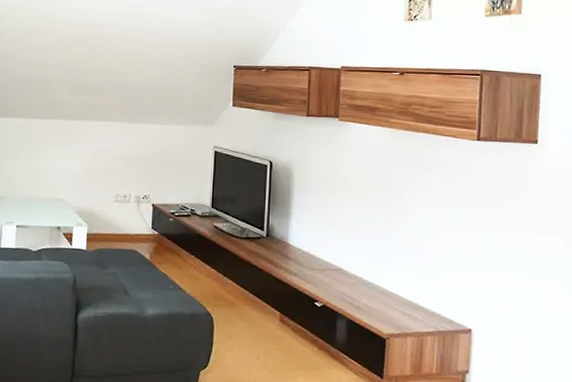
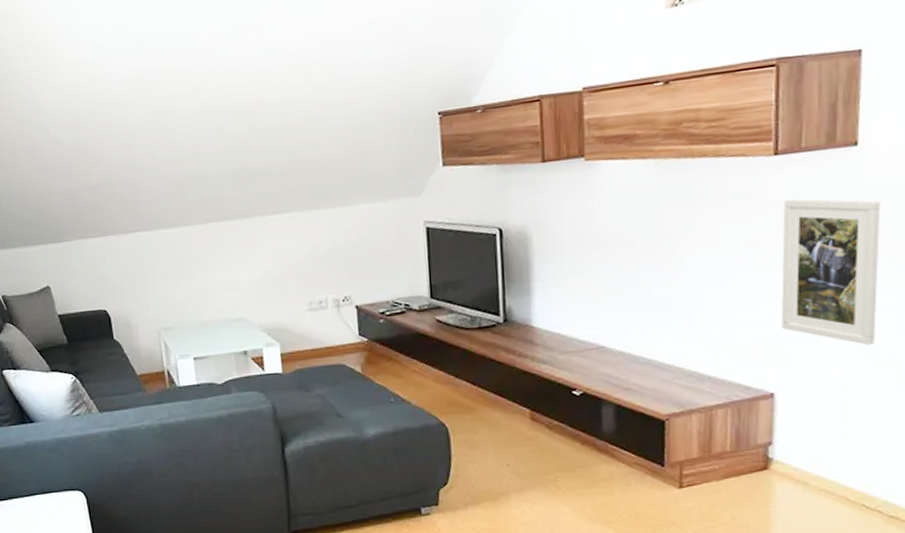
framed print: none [479,176,554,301] -> present [781,199,881,345]

